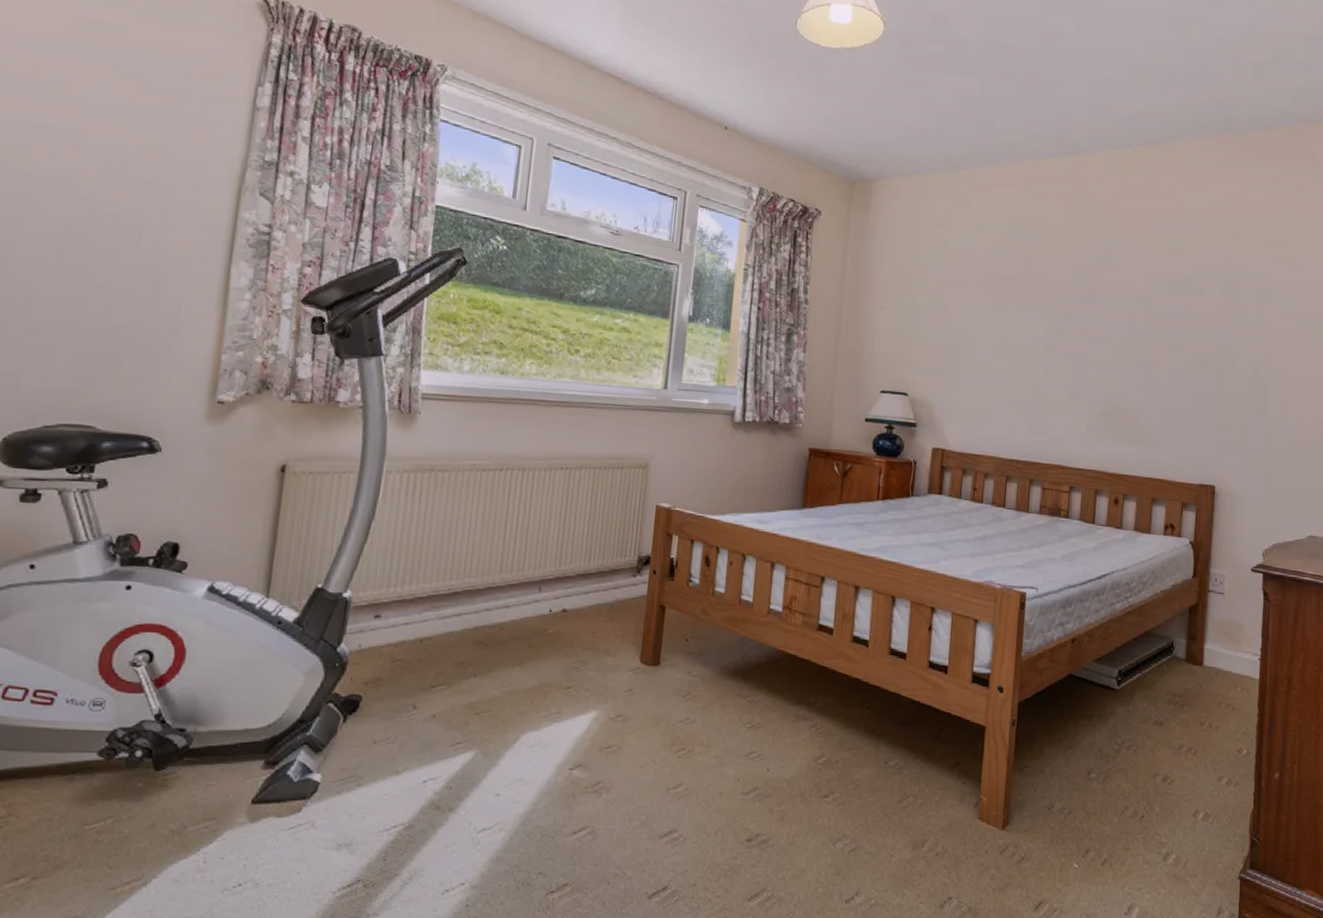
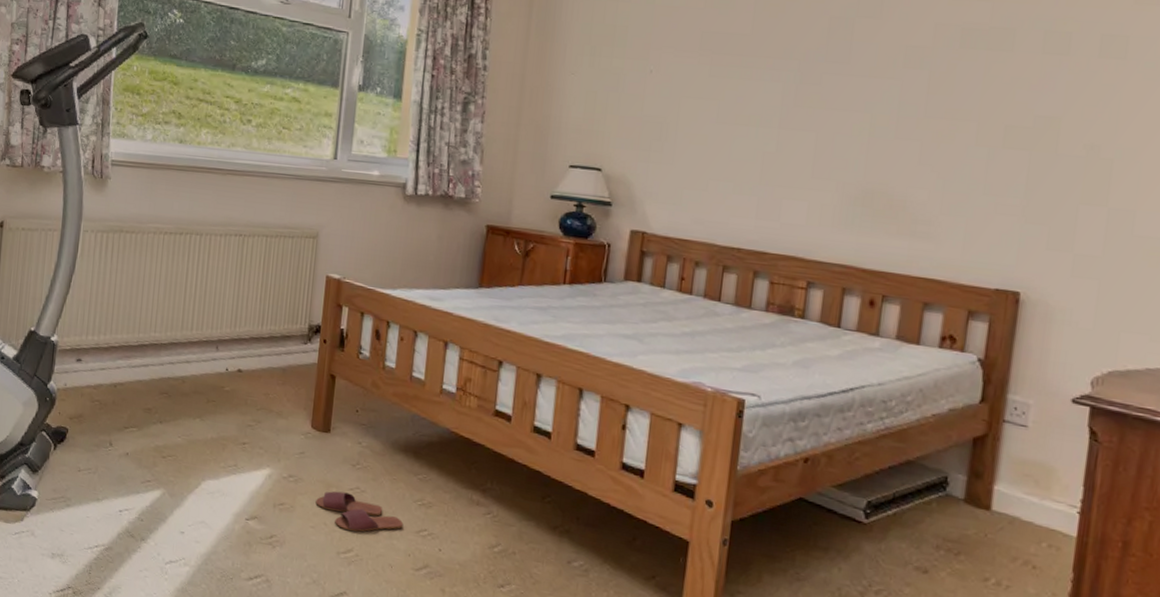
slippers: none [644,725,733,764] -> present [315,491,404,532]

